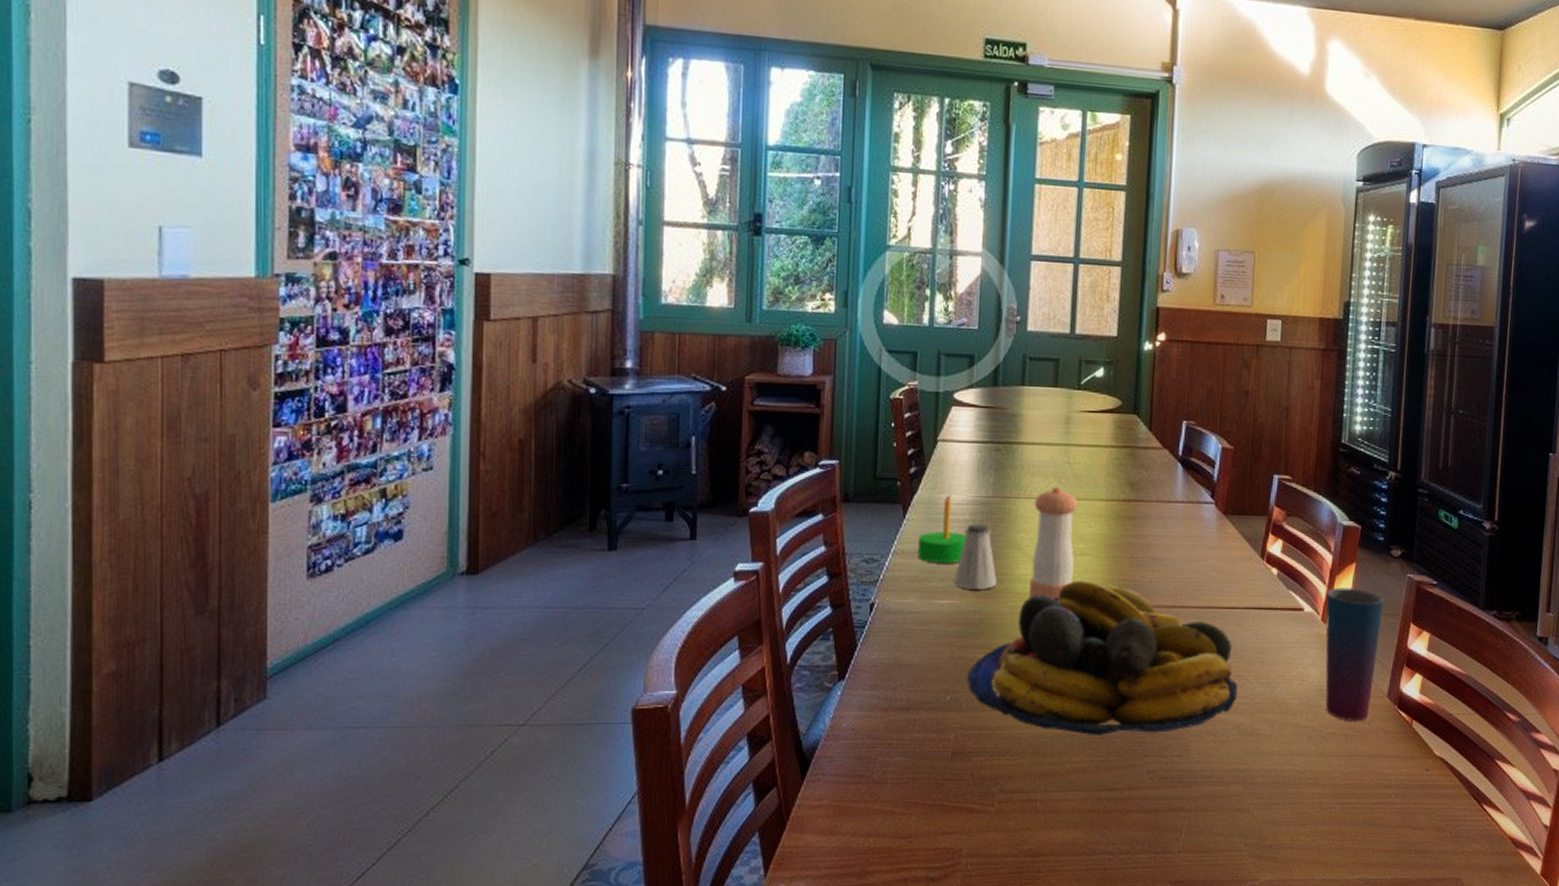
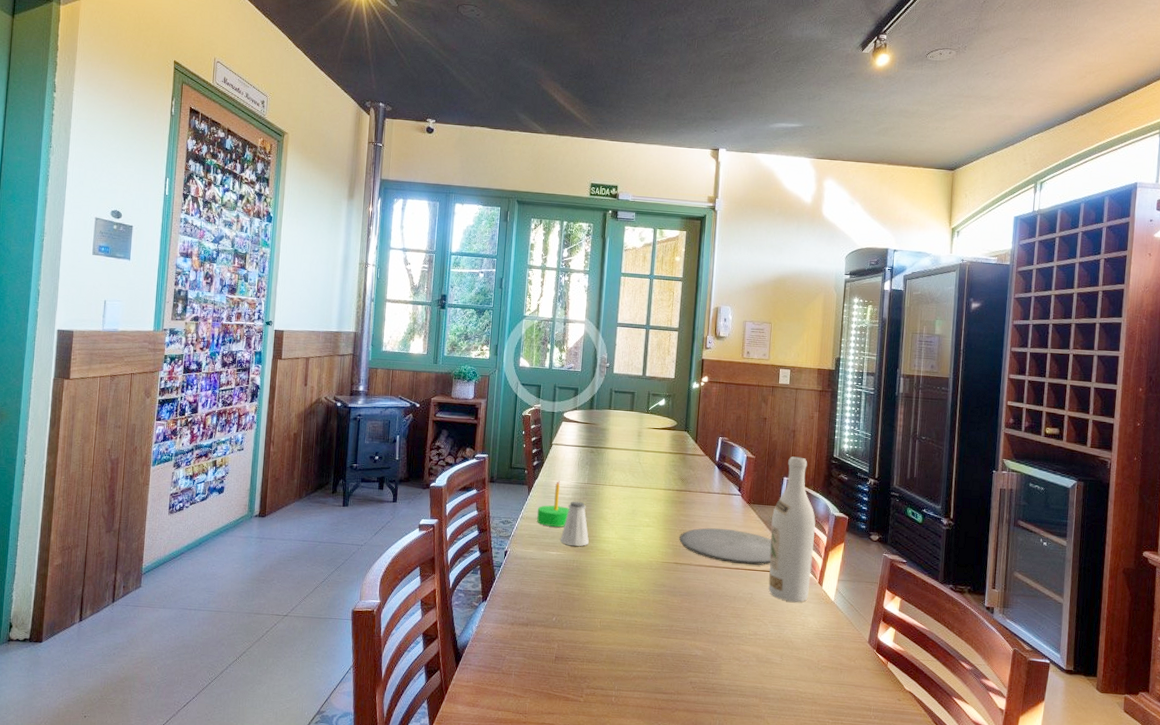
fruit bowl: present [968,580,1237,735] -> none [568,543,756,655]
pepper shaker: present [1029,486,1079,599] -> none [610,478,646,556]
plate: none [1128,552,1258,602] -> present [679,528,772,566]
wine bottle: none [1253,444,1317,649] -> present [768,456,816,602]
cup: present [1325,587,1384,721] -> none [821,560,866,659]

